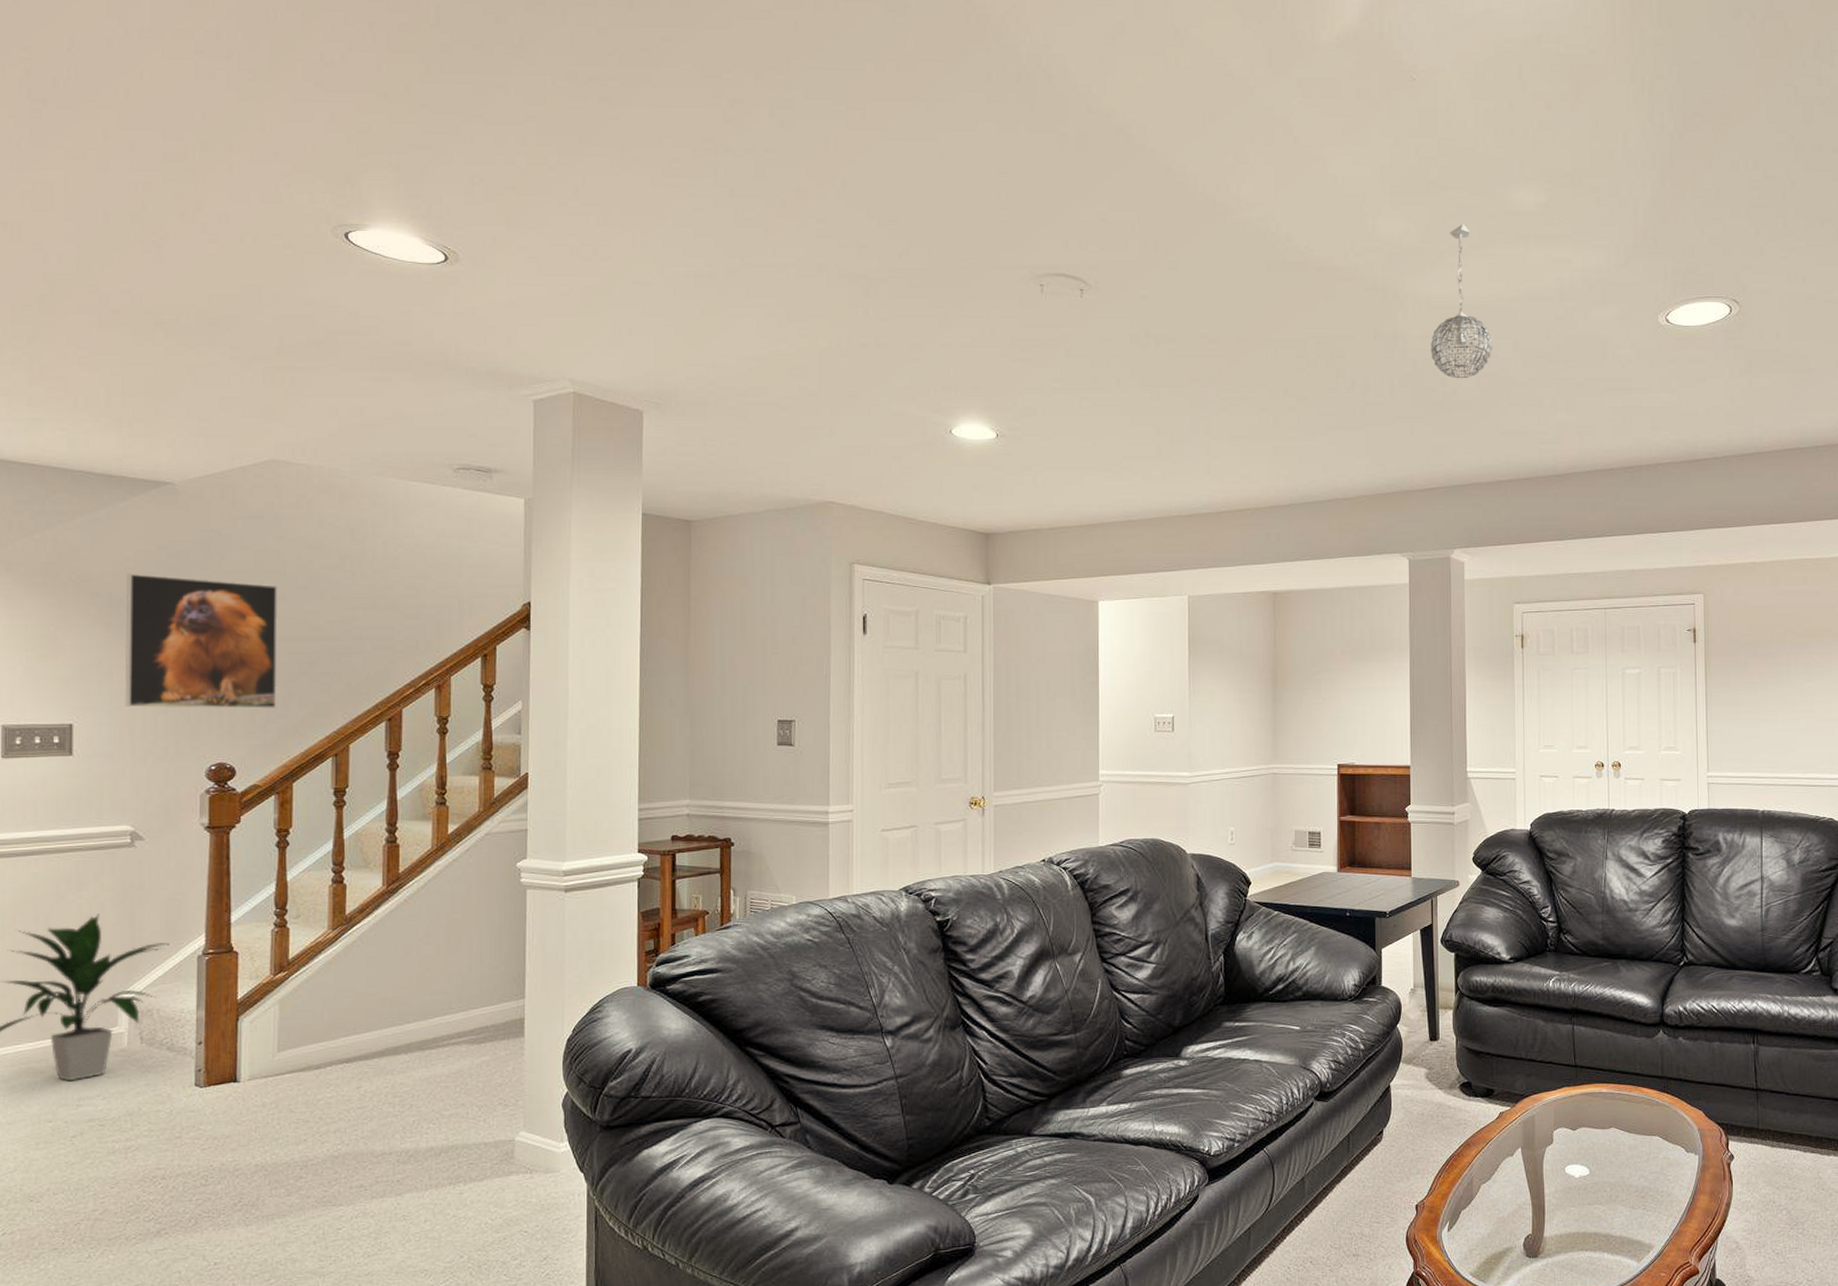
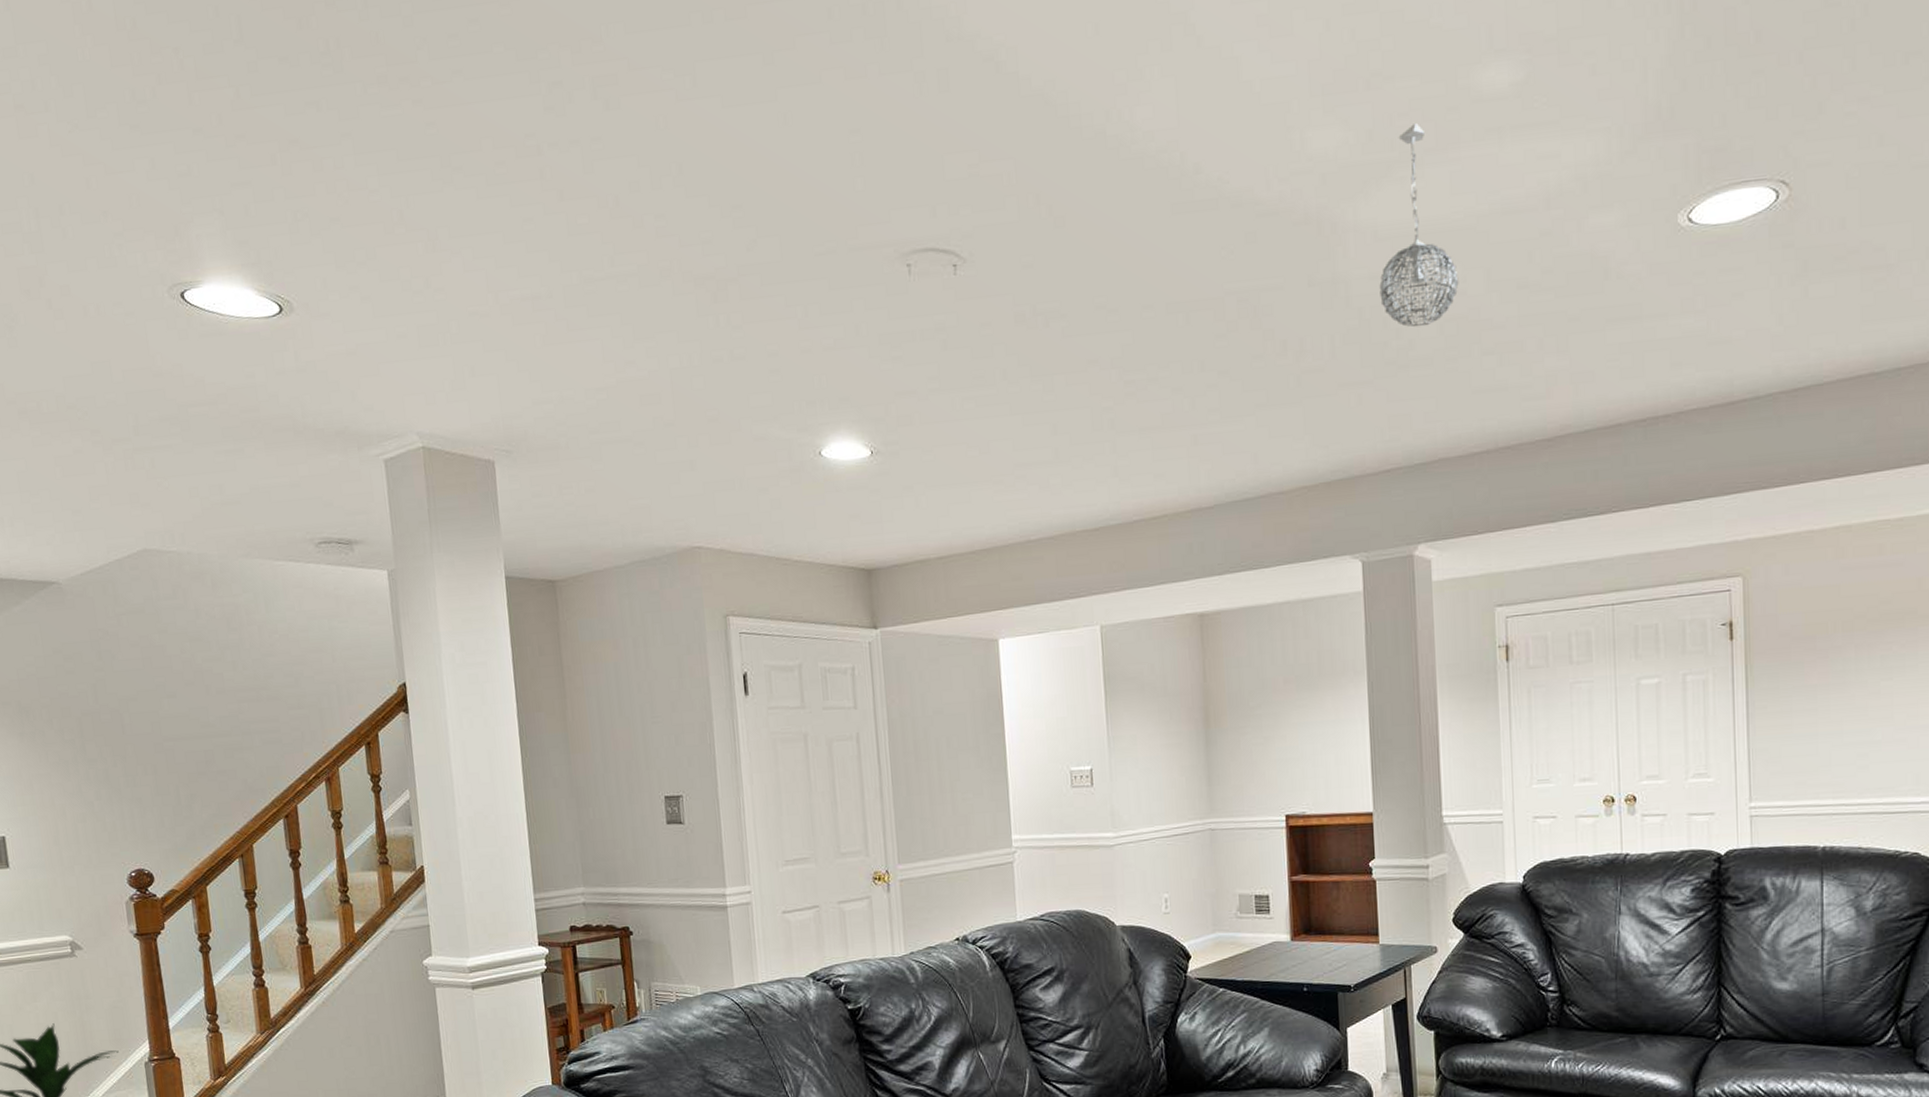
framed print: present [124,573,279,710] -> none [30,679,182,817]

